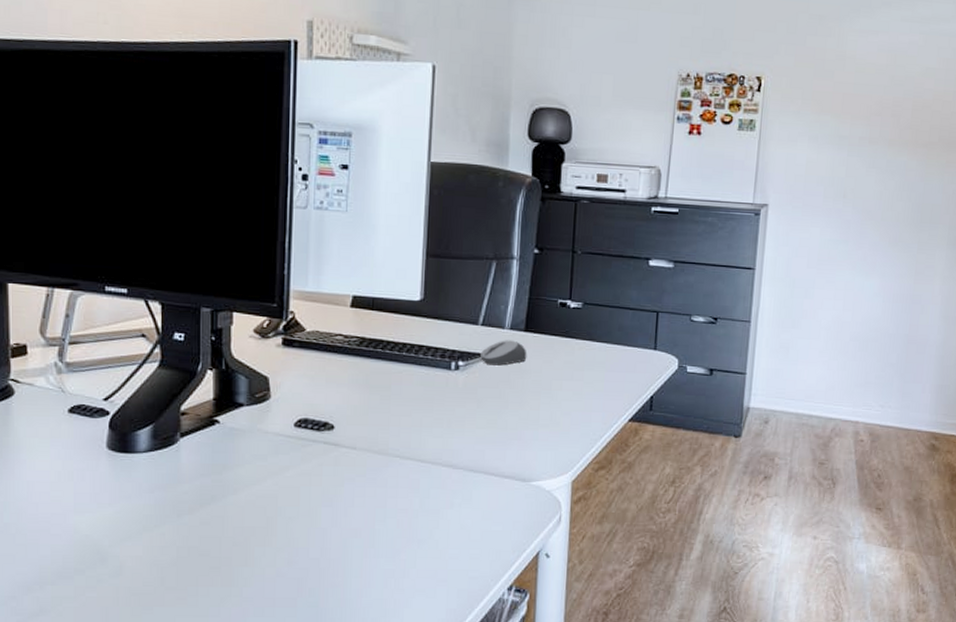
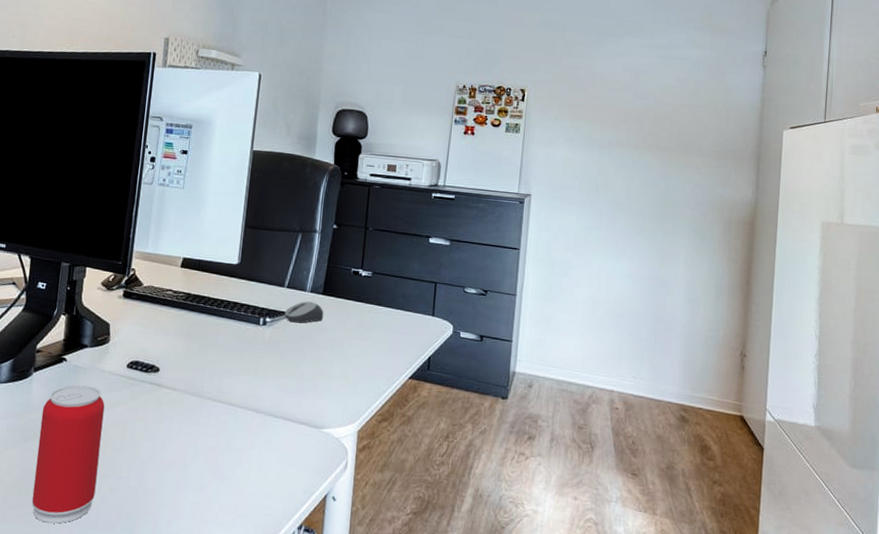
beverage can: none [194,450,272,603] -> present [31,385,105,524]

